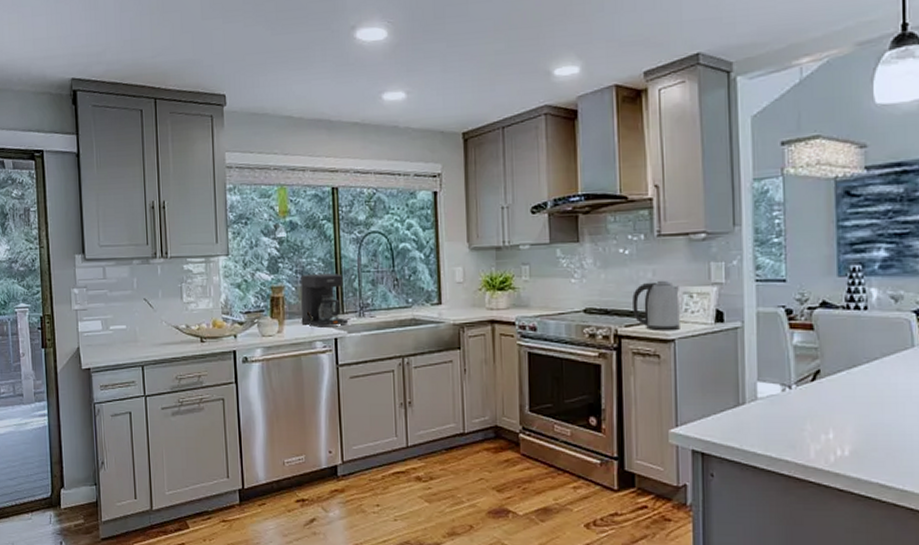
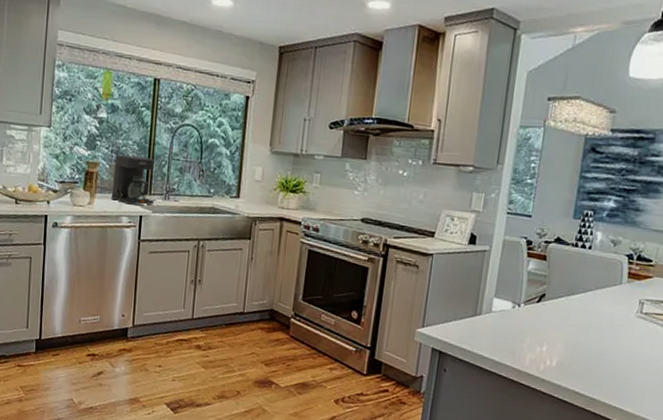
kettle: present [632,280,680,332] -> none [402,201,444,247]

